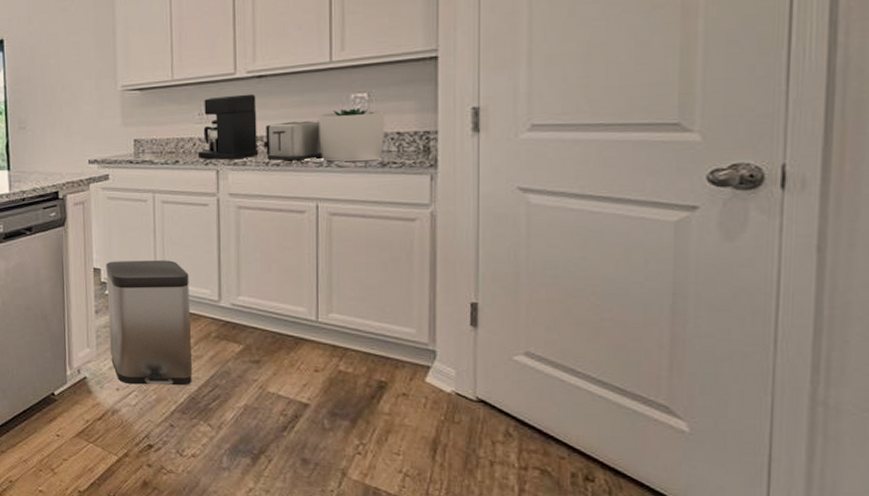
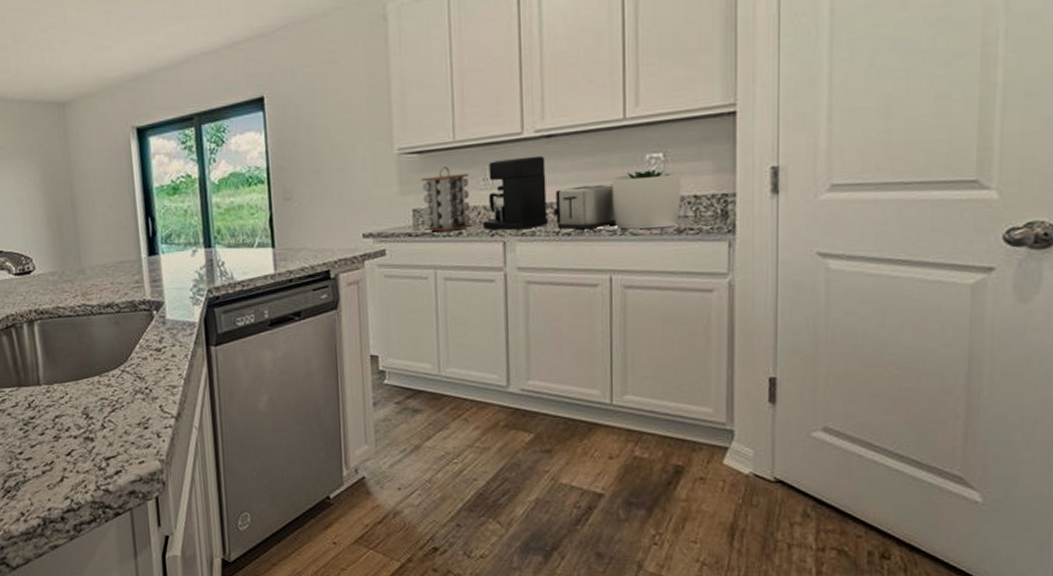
pedal bin: present [106,260,193,386] -> none [384,343,481,483]
spice rack: none [142,101,188,161] -> present [421,165,472,233]

